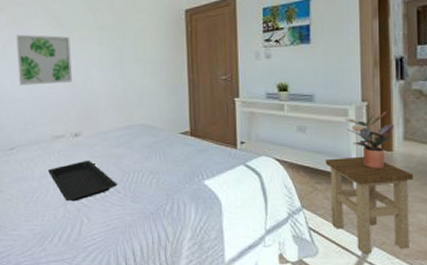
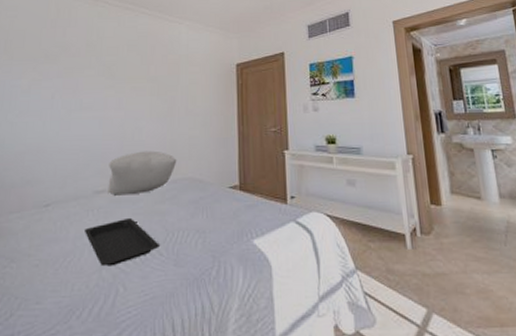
wall art: present [16,34,72,86] -> none [63,84,121,136]
pillow: none [64,99,129,140] -> present [108,150,177,196]
stool: present [325,156,414,254] -> none [376,211,470,323]
potted plant: present [344,111,394,169] -> none [392,164,440,224]

